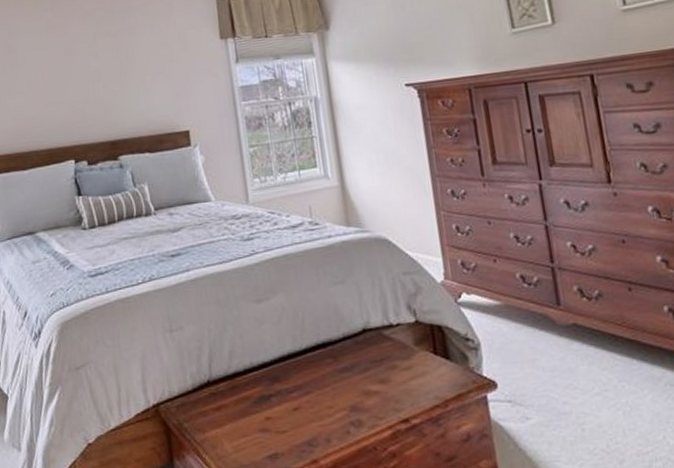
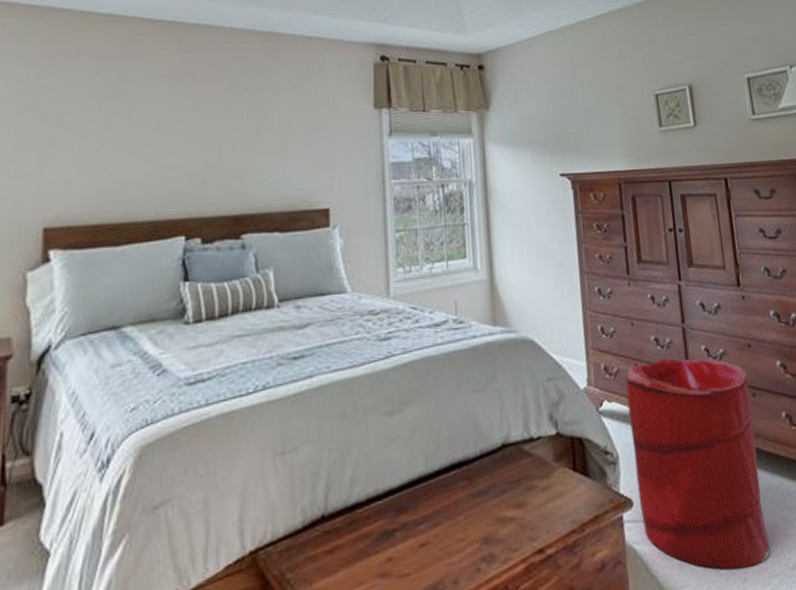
laundry hamper: none [484,254,651,451] -> present [626,358,770,570]

